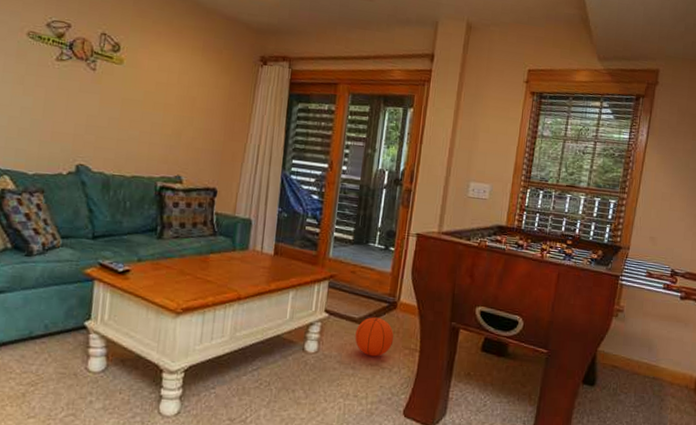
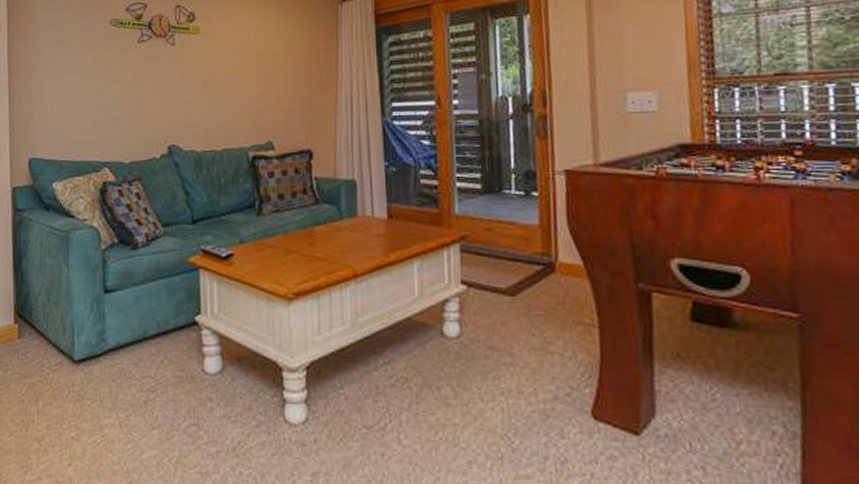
basketball: present [355,317,394,357] -> none [505,285,560,338]

